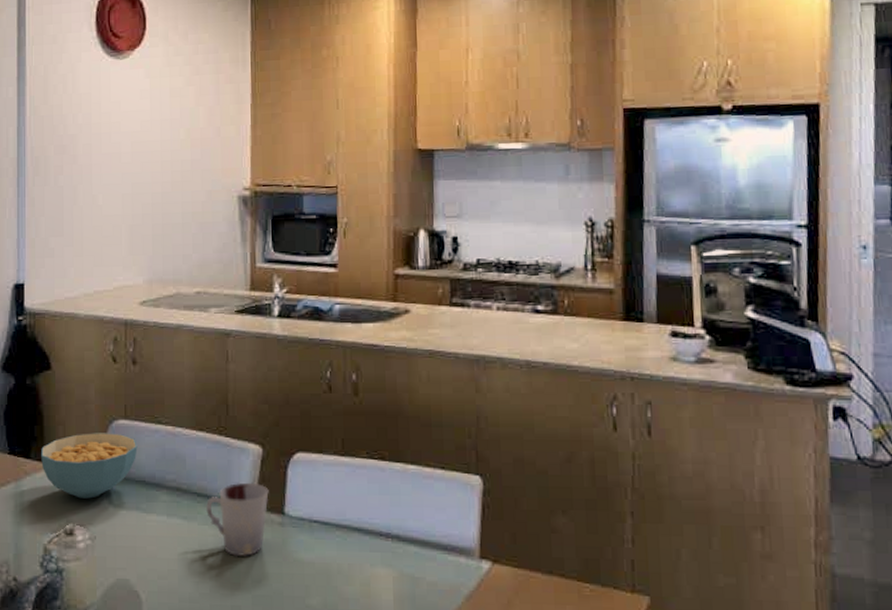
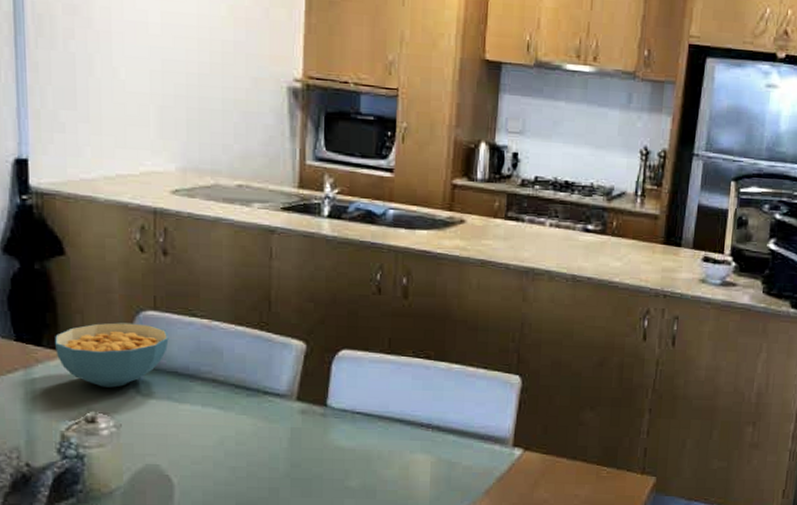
cup: present [205,482,269,557] -> none [243,375,312,445]

